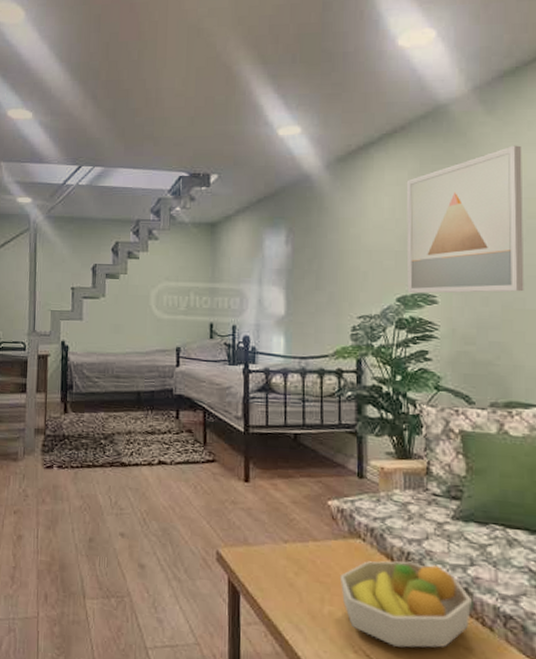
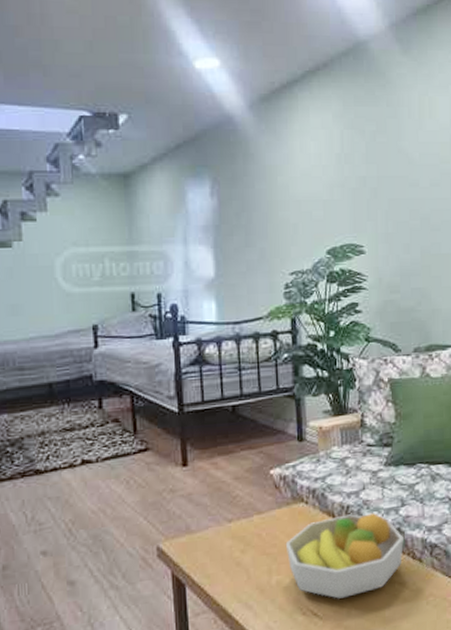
wall art: present [406,145,524,294] -> none [331,88,440,245]

